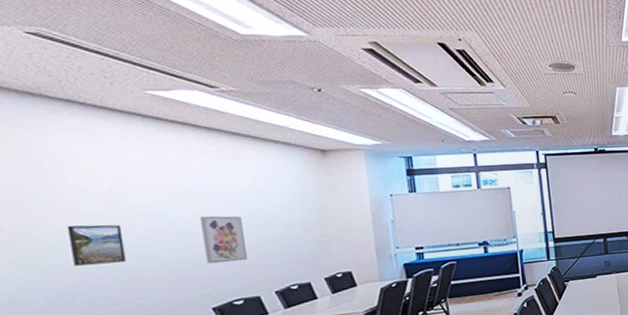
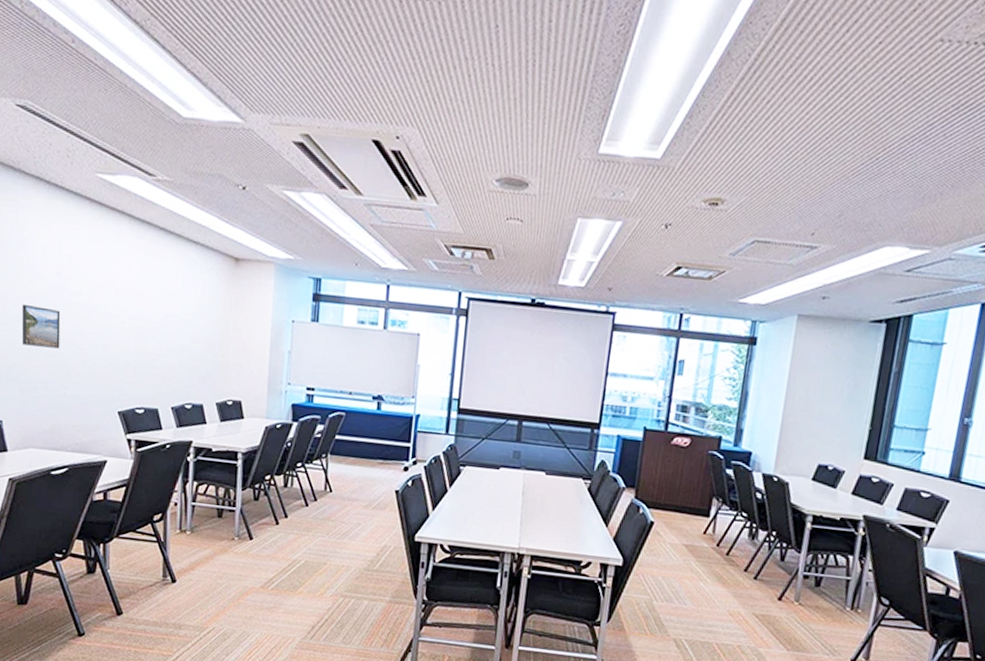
wall art: present [200,215,249,264] -> none [120,314,155,368]

